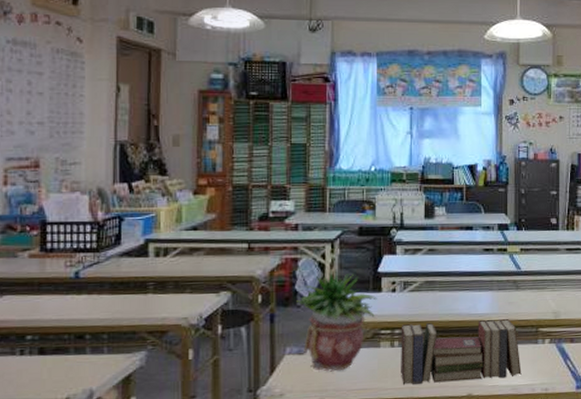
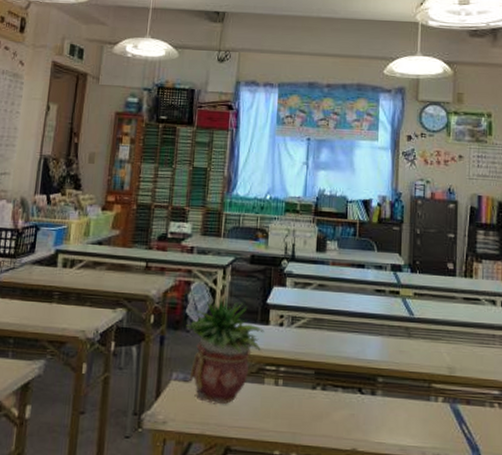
book: present [401,318,522,385] -> none [283,362,411,436]

